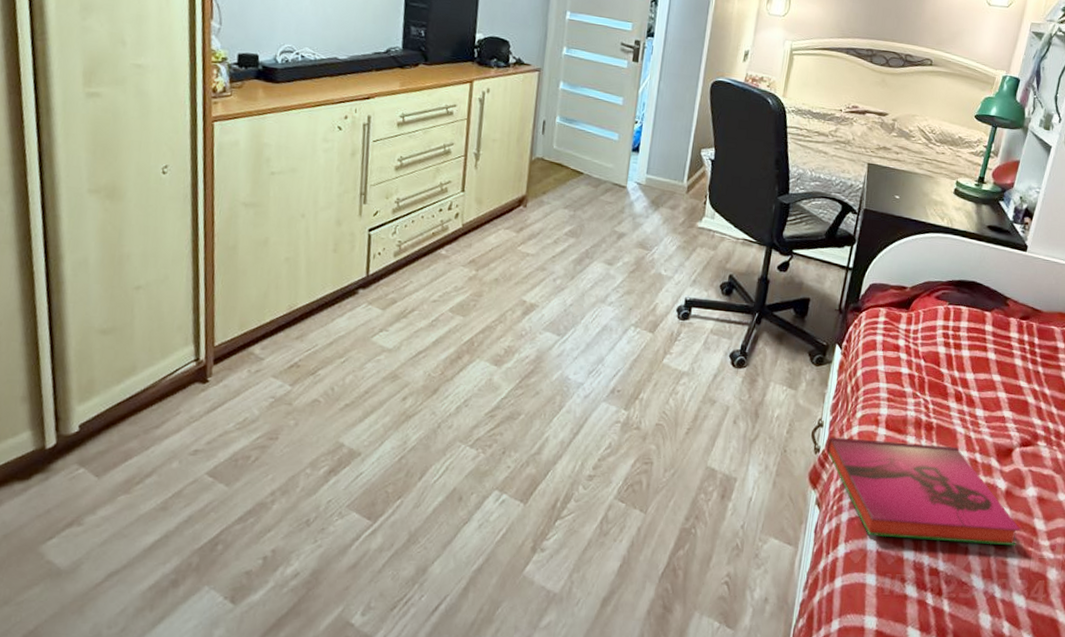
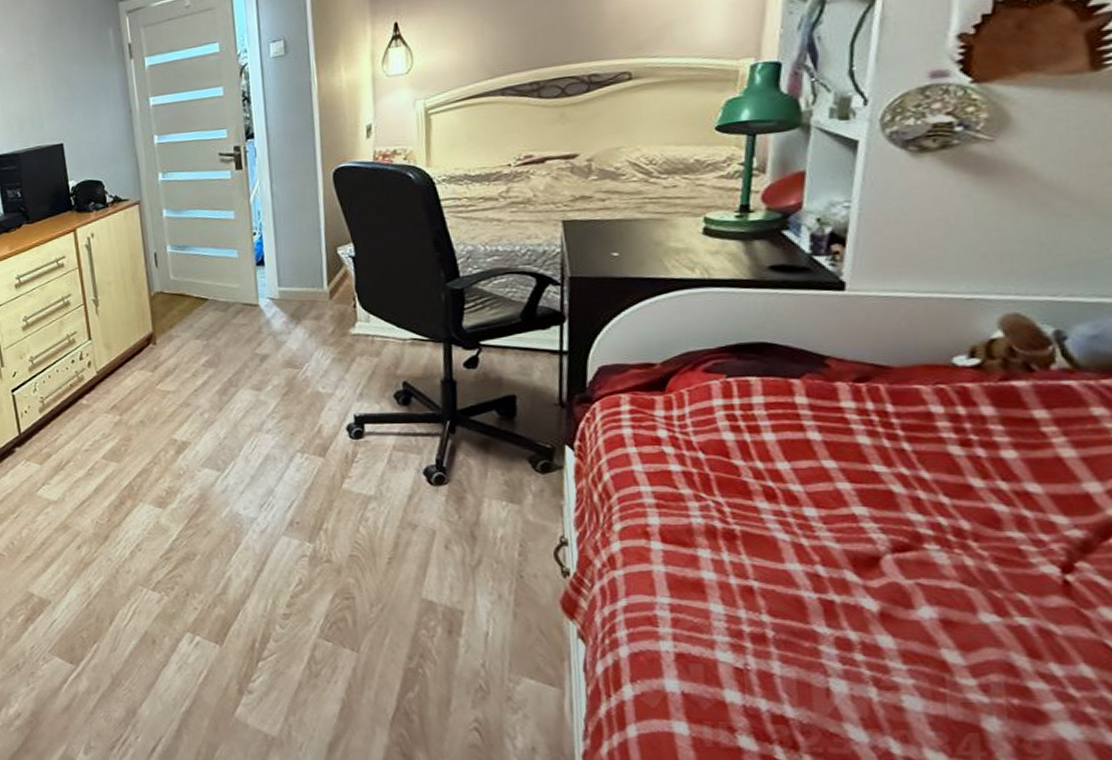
hardback book: present [826,436,1021,546] -> none [578,556,919,687]

